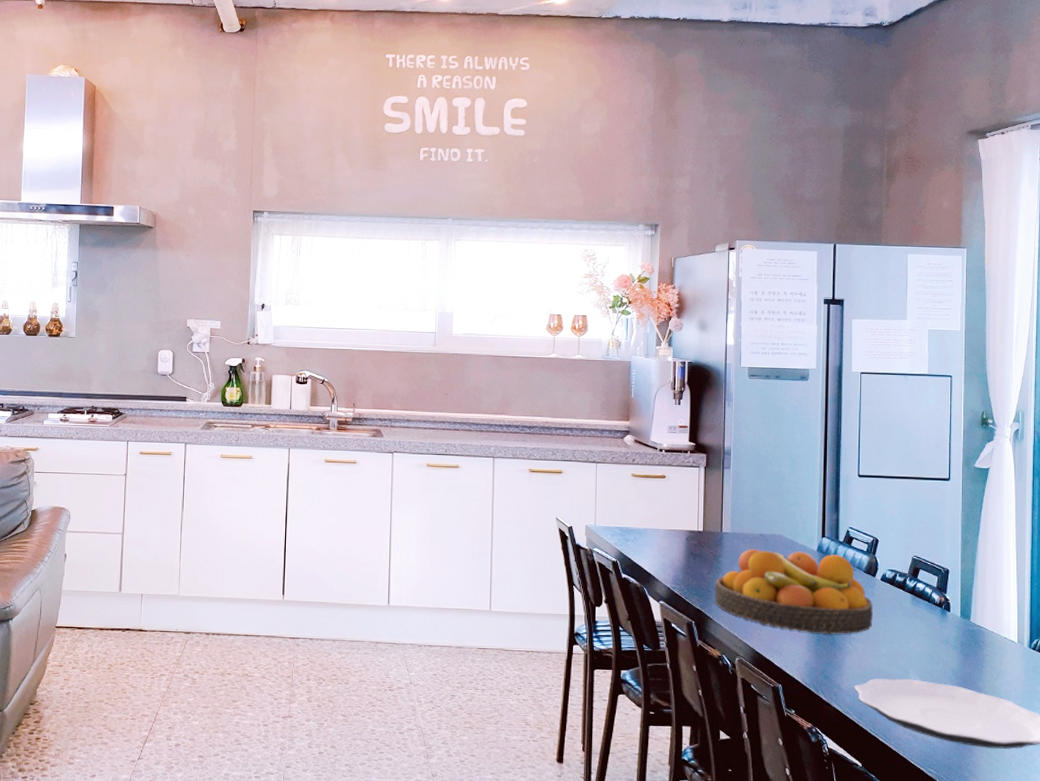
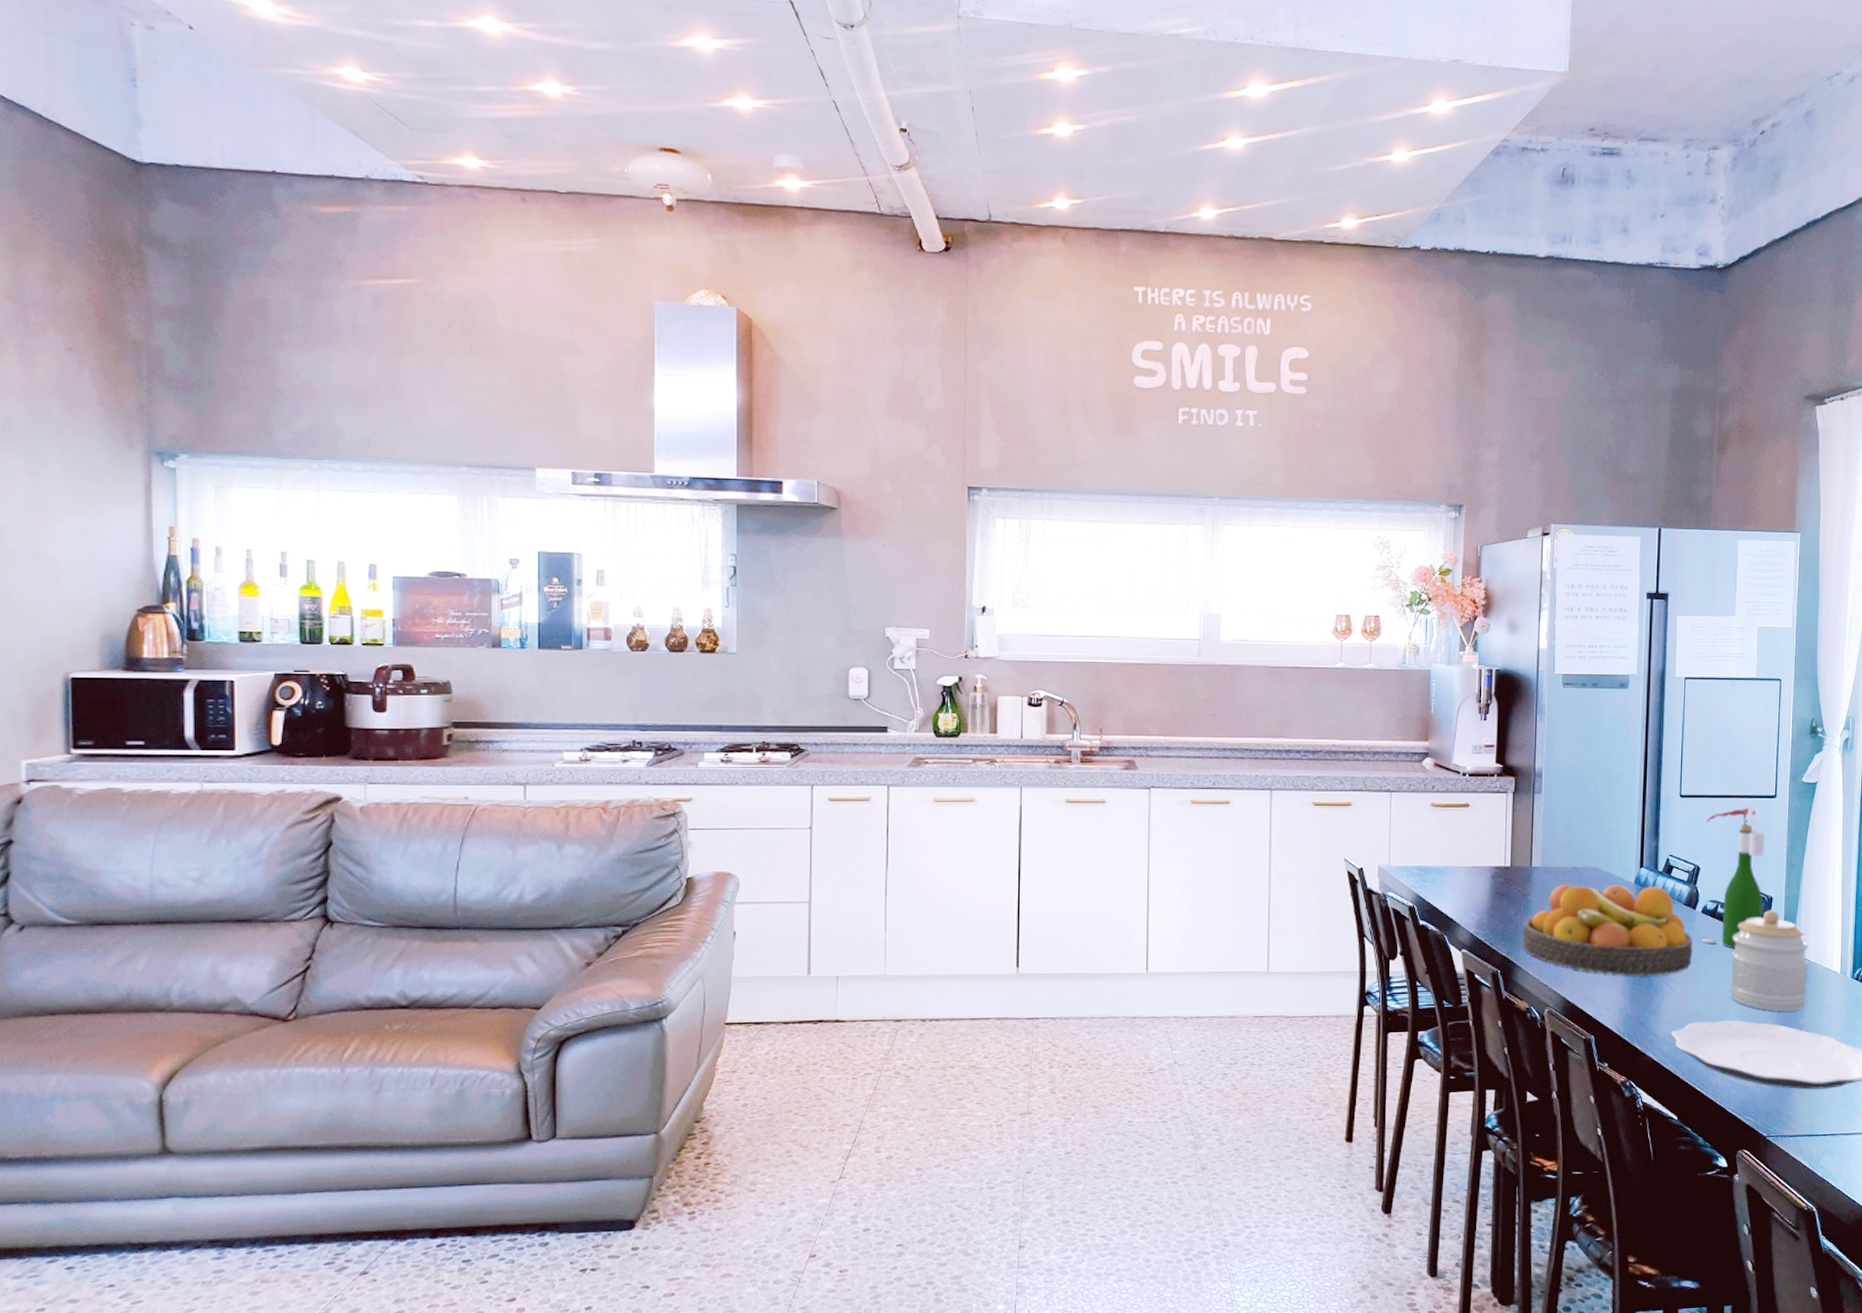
wine bottle: none [883,487,940,614] -> present [1703,806,1765,949]
jar: none [910,581,986,675] -> present [1730,910,1809,1012]

